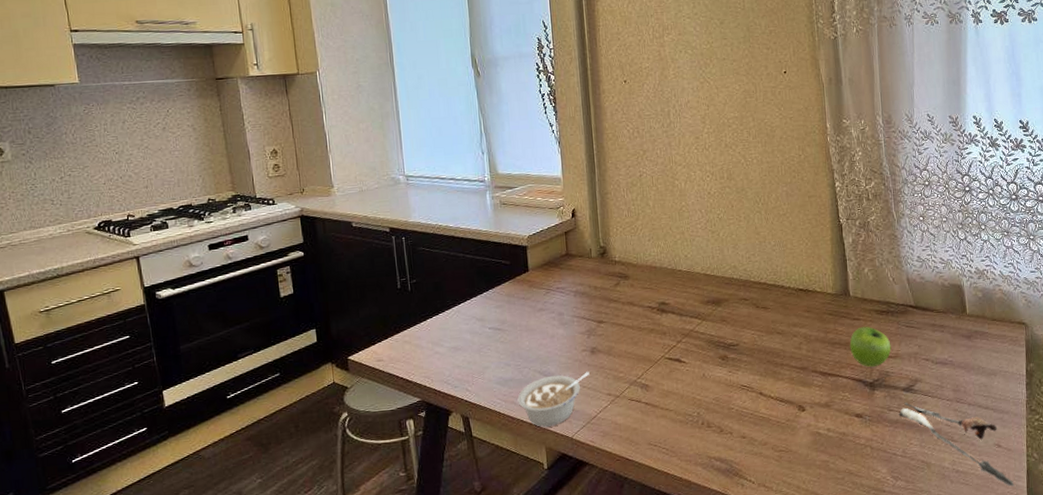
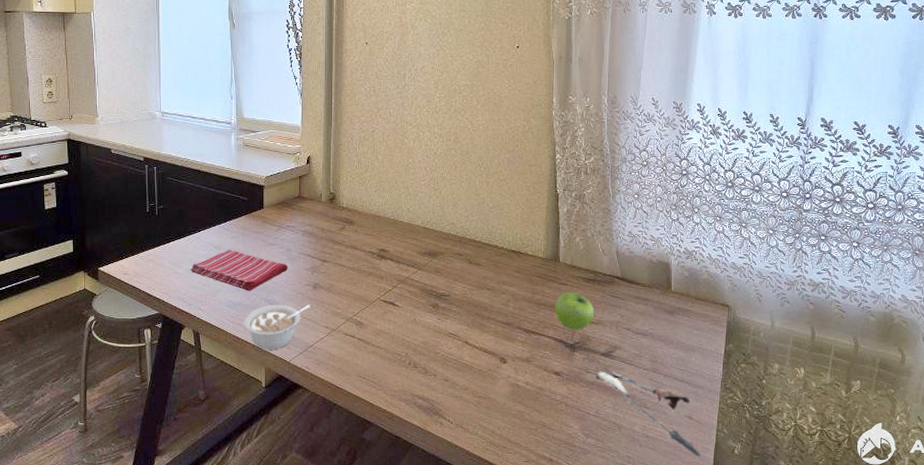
dish towel: none [452,320,561,365] -> present [190,249,288,291]

